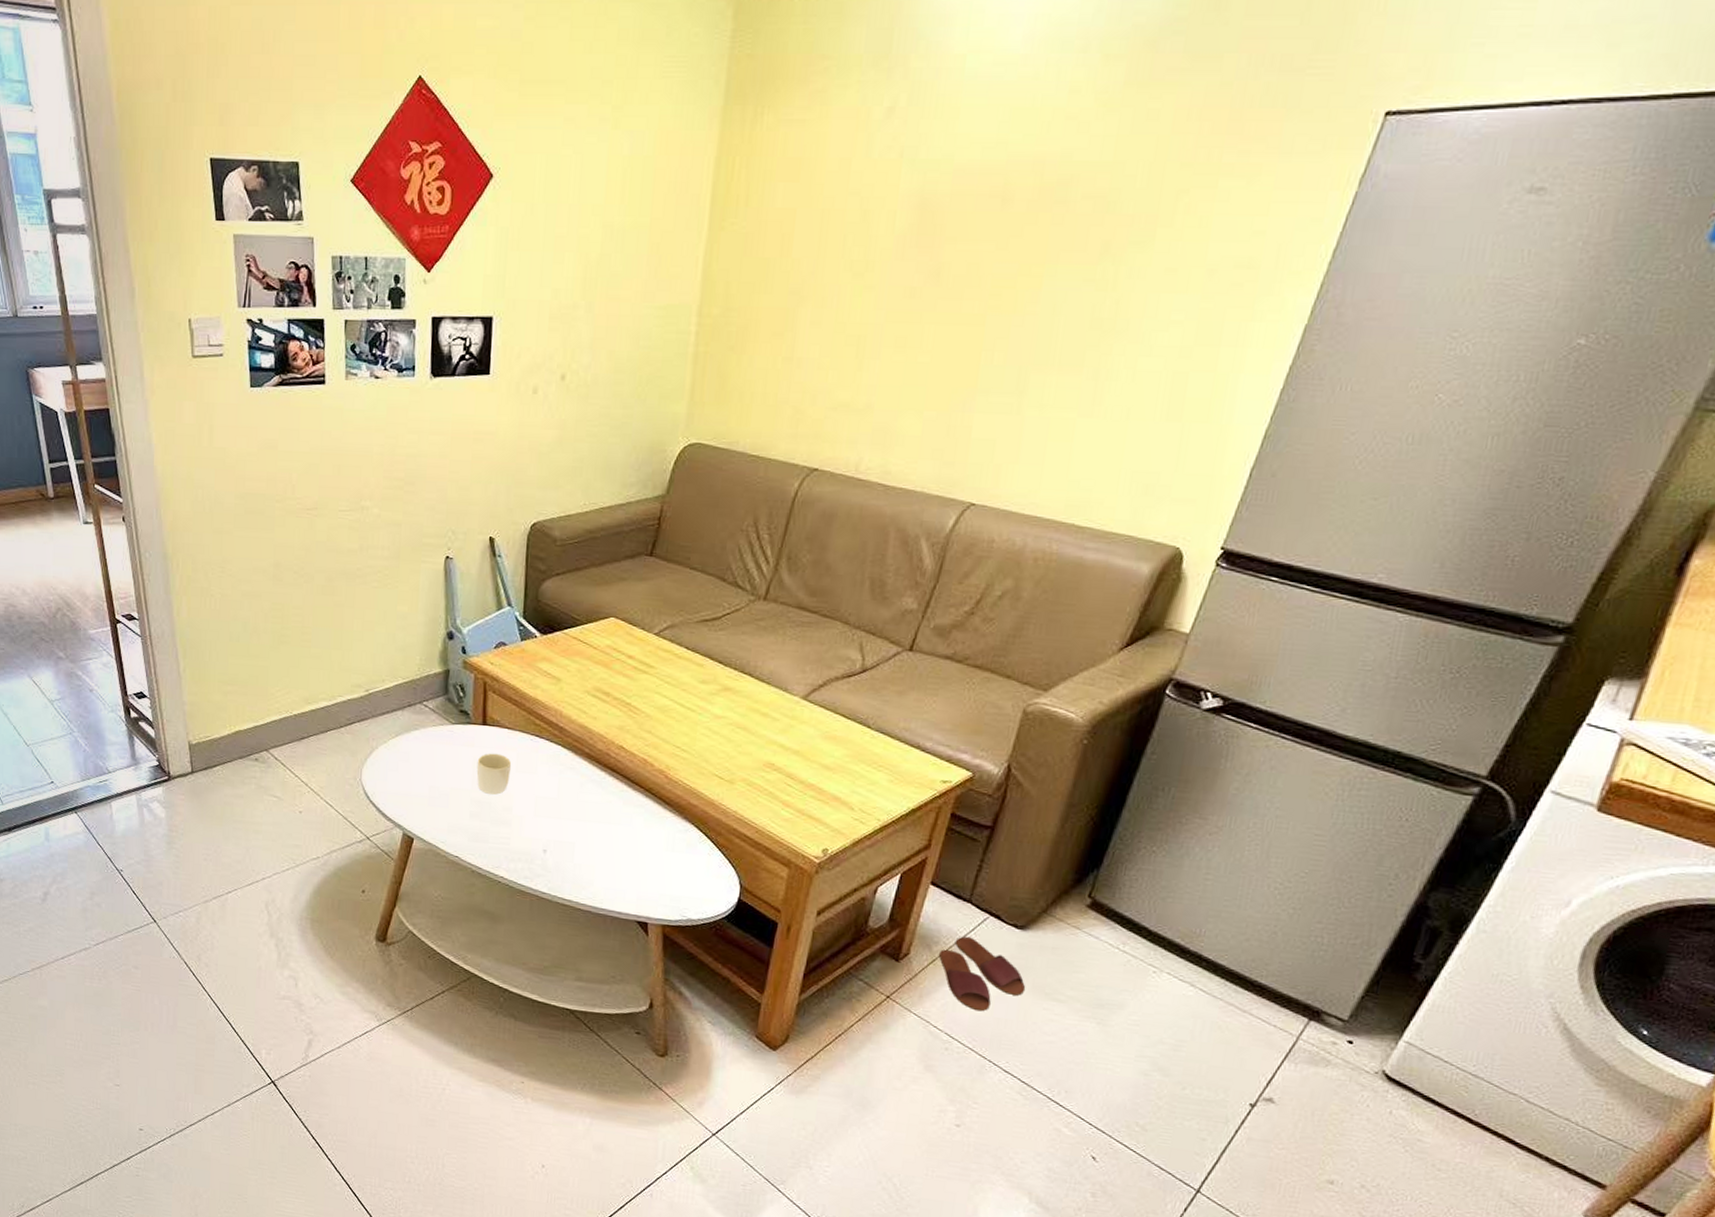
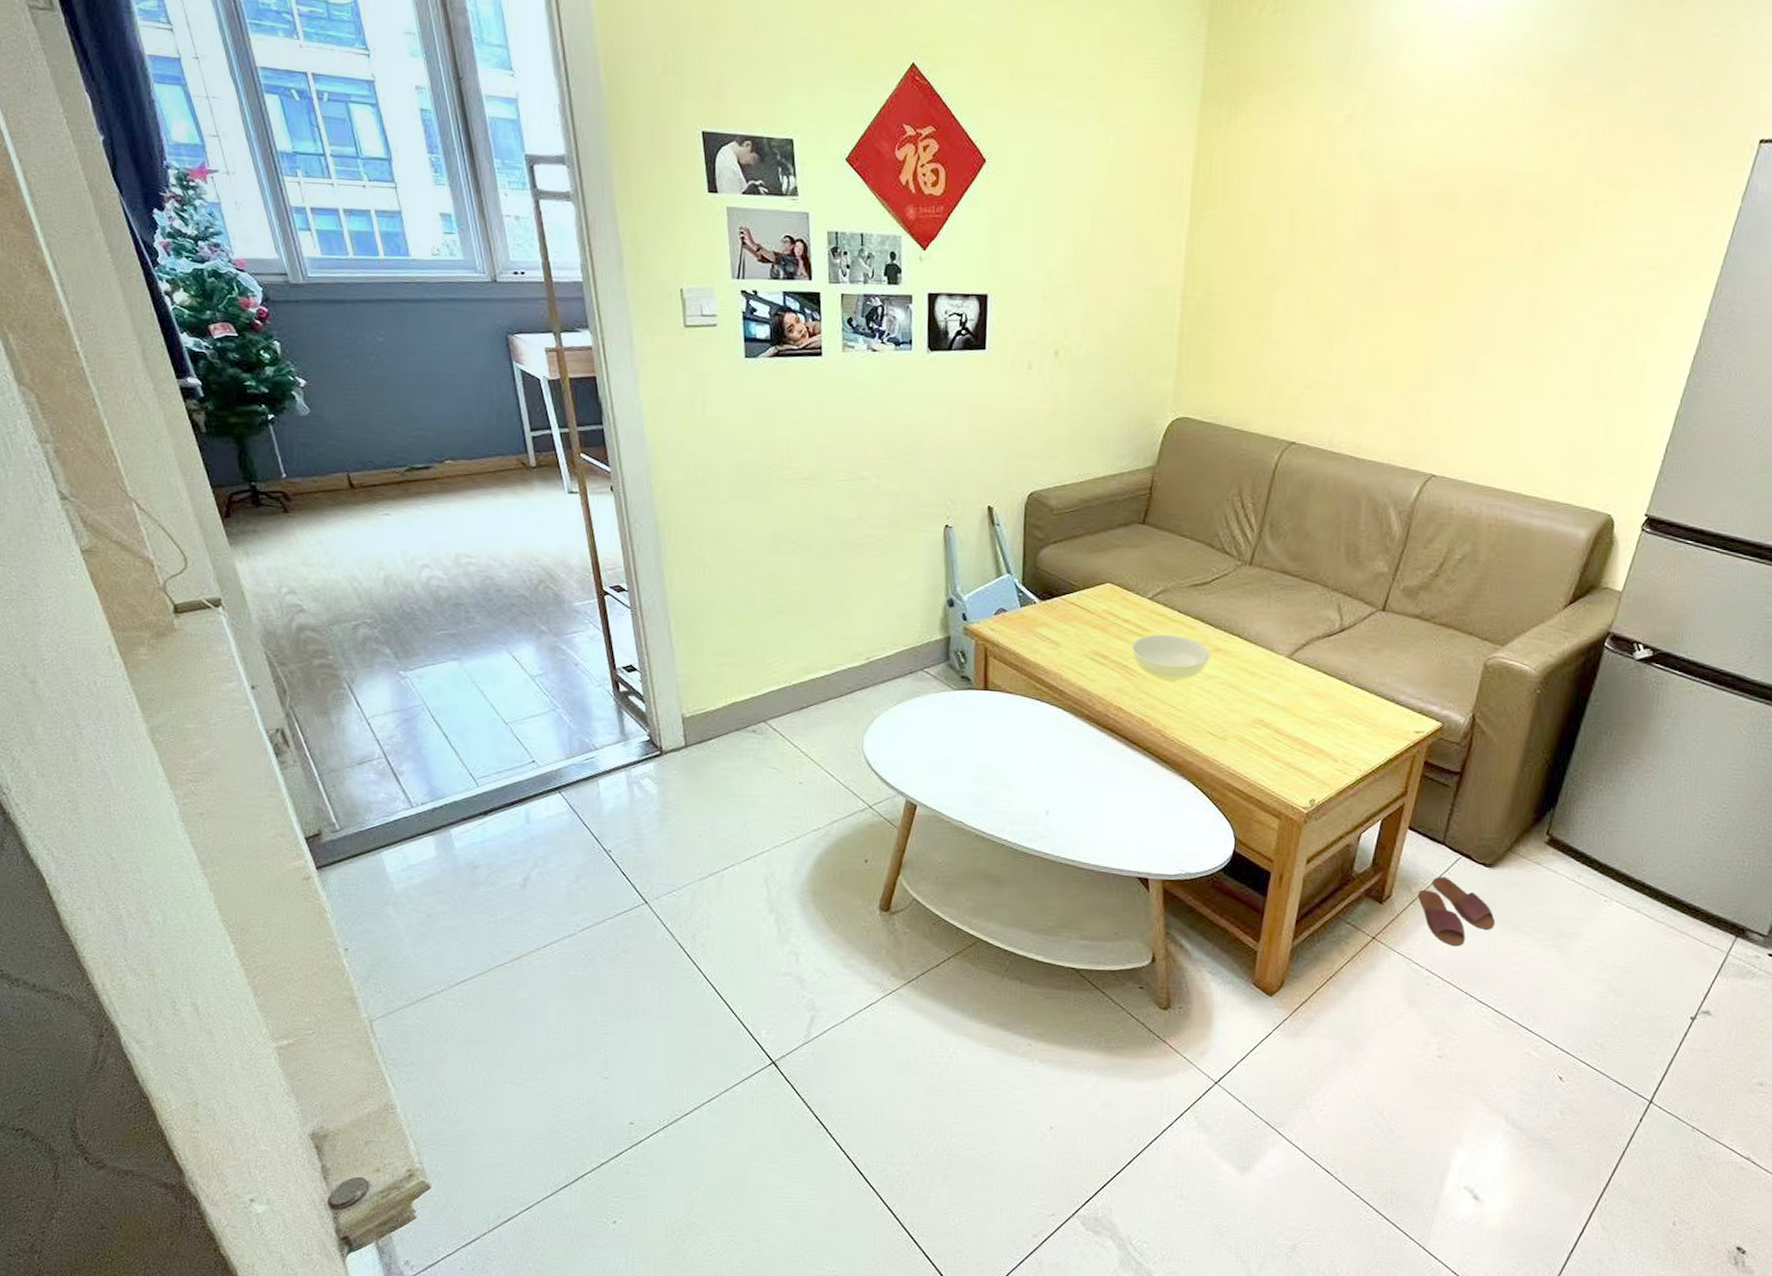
cup: present [476,753,512,796] -> none [979,717,1014,760]
bowl: none [636,672,720,721] -> present [1132,634,1211,681]

